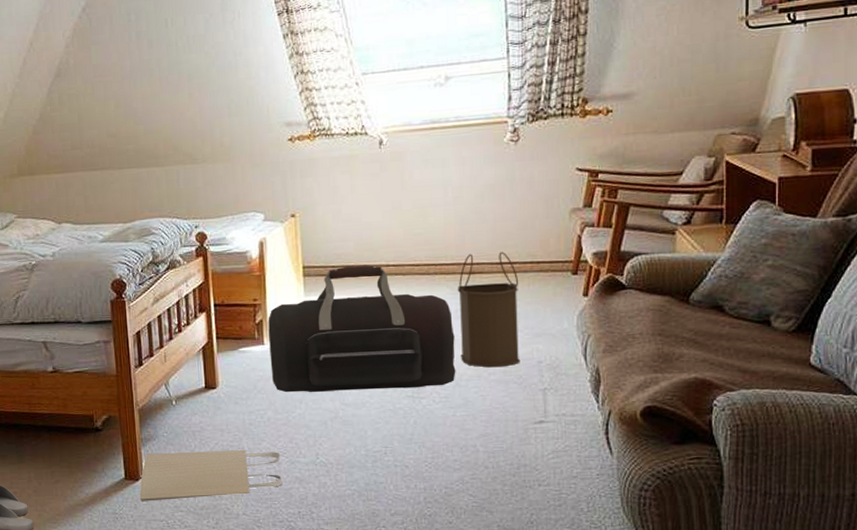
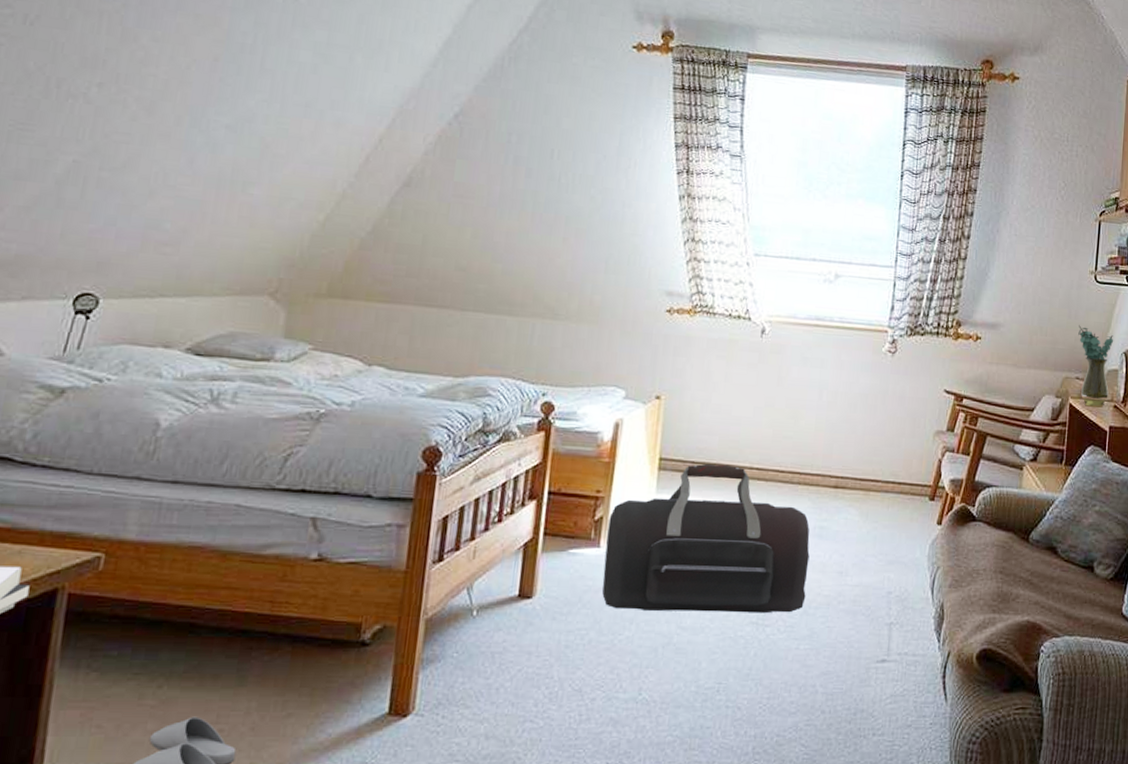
tote bag: present [139,449,283,502] -> none [403,679,596,747]
basket: present [457,252,520,368] -> none [812,465,880,596]
vase: none [730,77,777,161] -> present [1078,325,1114,409]

